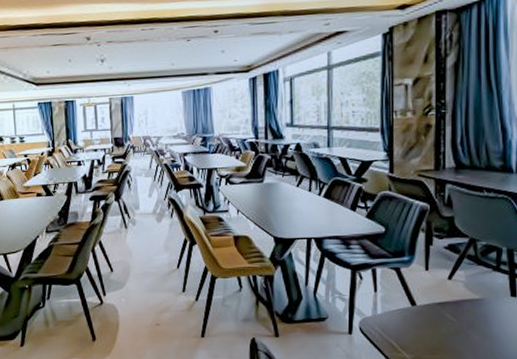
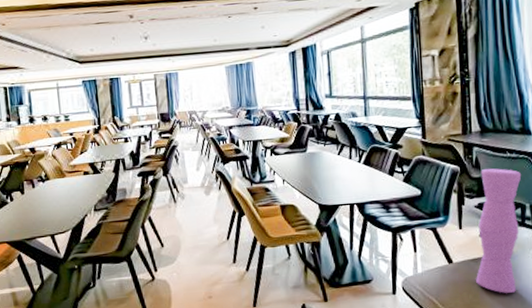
vase: none [441,207,500,341] -> present [476,168,522,293]

